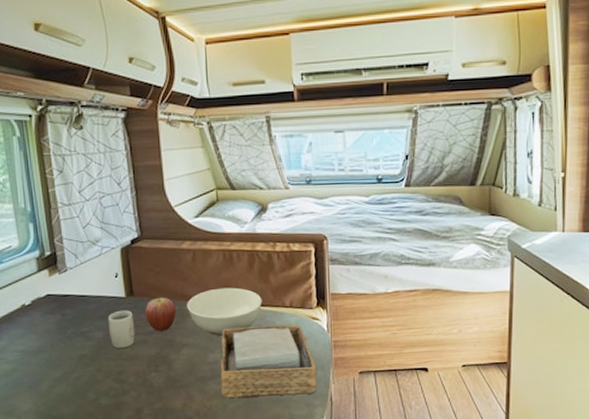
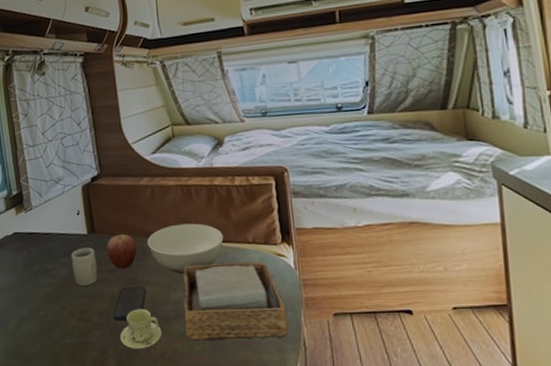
smartphone: none [149,349,185,381] -> present [112,287,147,320]
cup and saucer: none [155,370,199,408] -> present [119,309,163,349]

